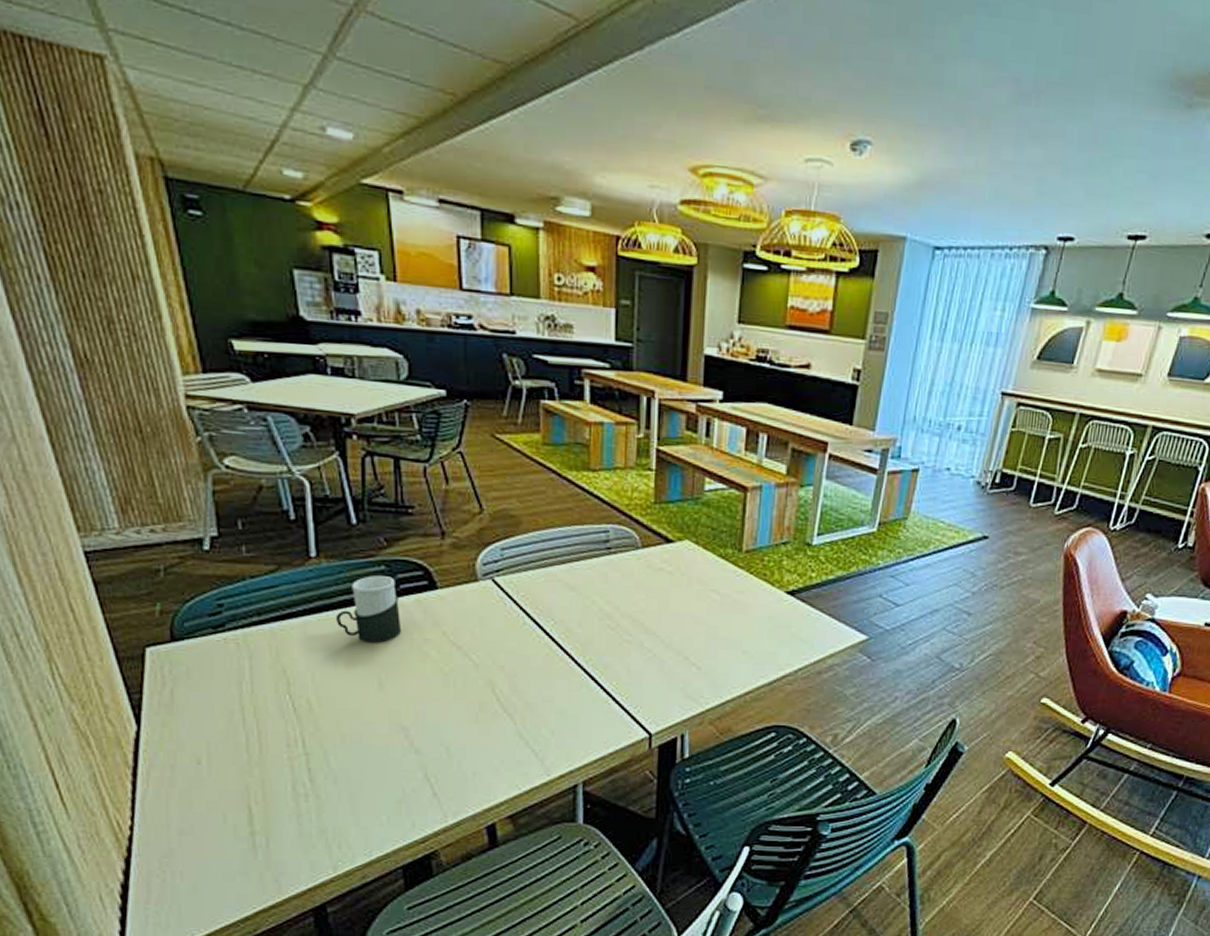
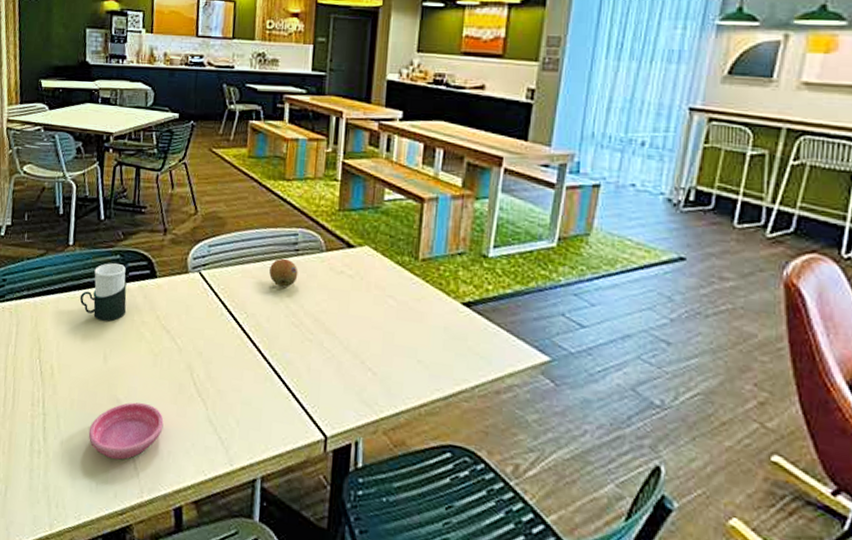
saucer: none [369,726,464,790] -> present [88,402,164,460]
fruit: none [578,558,612,589] -> present [269,258,299,287]

